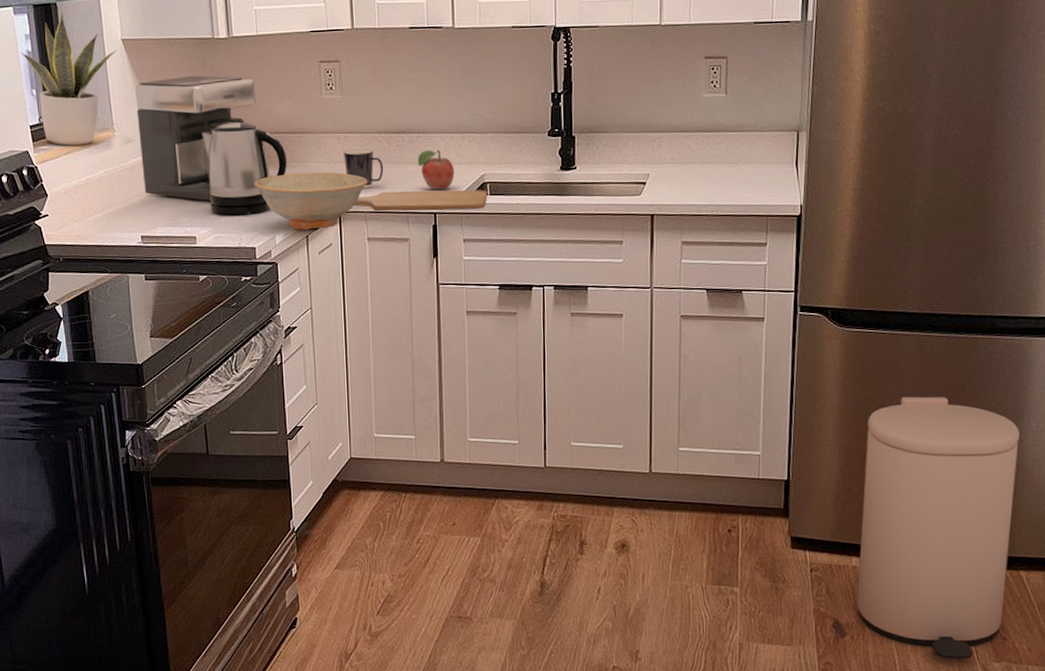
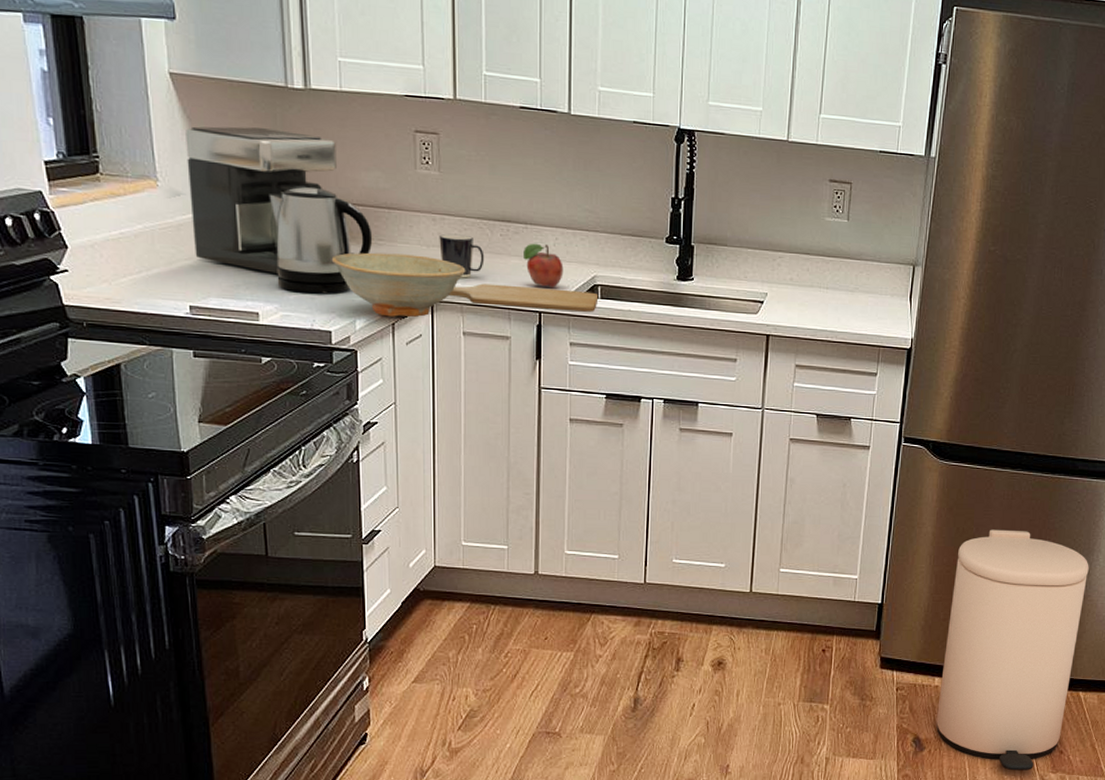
potted plant: present [20,13,118,146] -> none [32,30,164,192]

